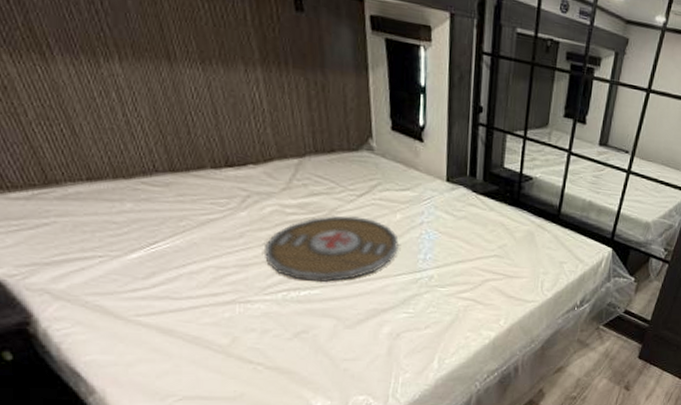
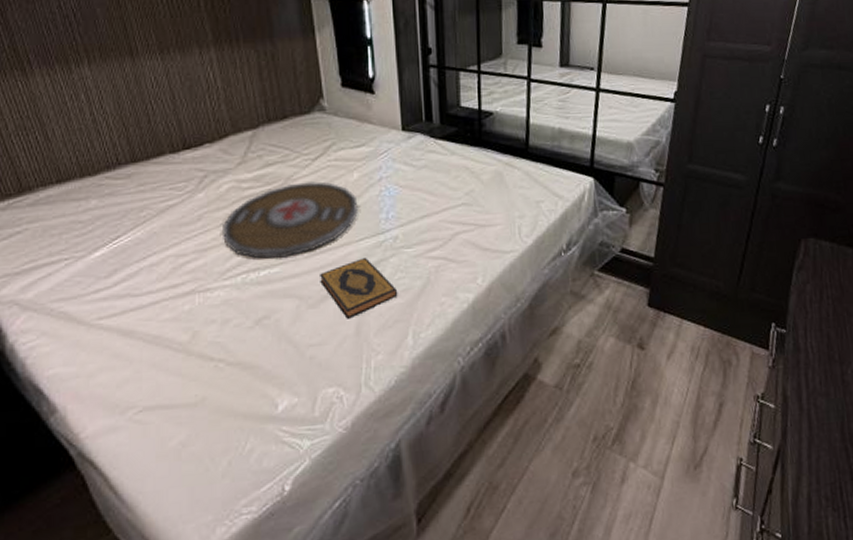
hardback book: none [358,291,429,341] -> present [320,258,398,319]

